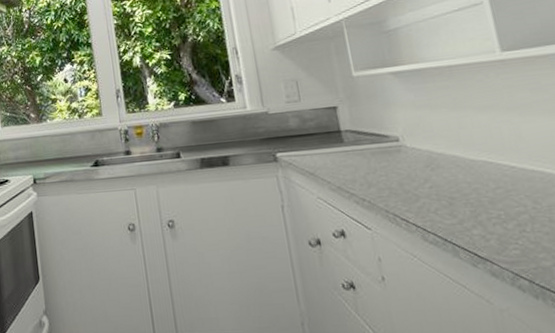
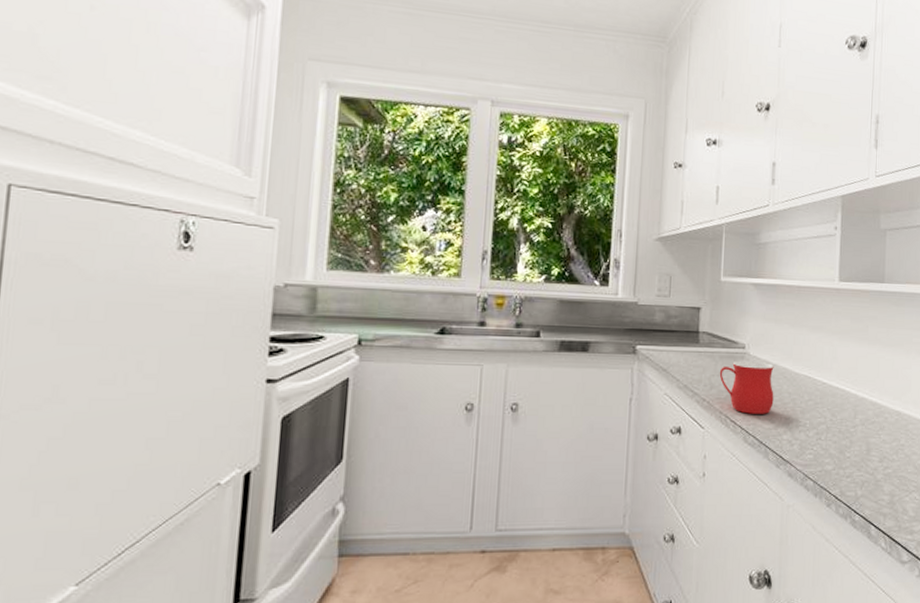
mug: none [374,152,451,210] -> present [719,361,774,414]

